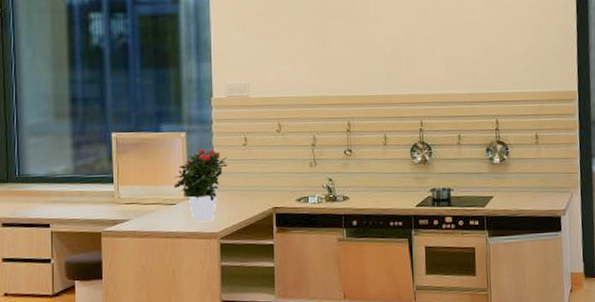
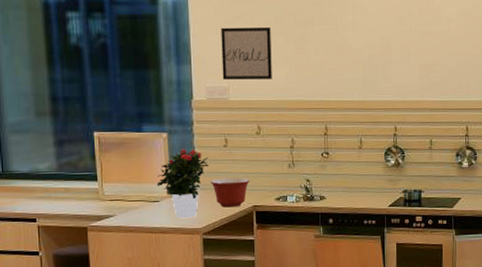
mixing bowl: none [228,178,271,210] -> present [210,178,251,207]
wall art: none [242,22,293,77] -> present [221,26,272,79]

